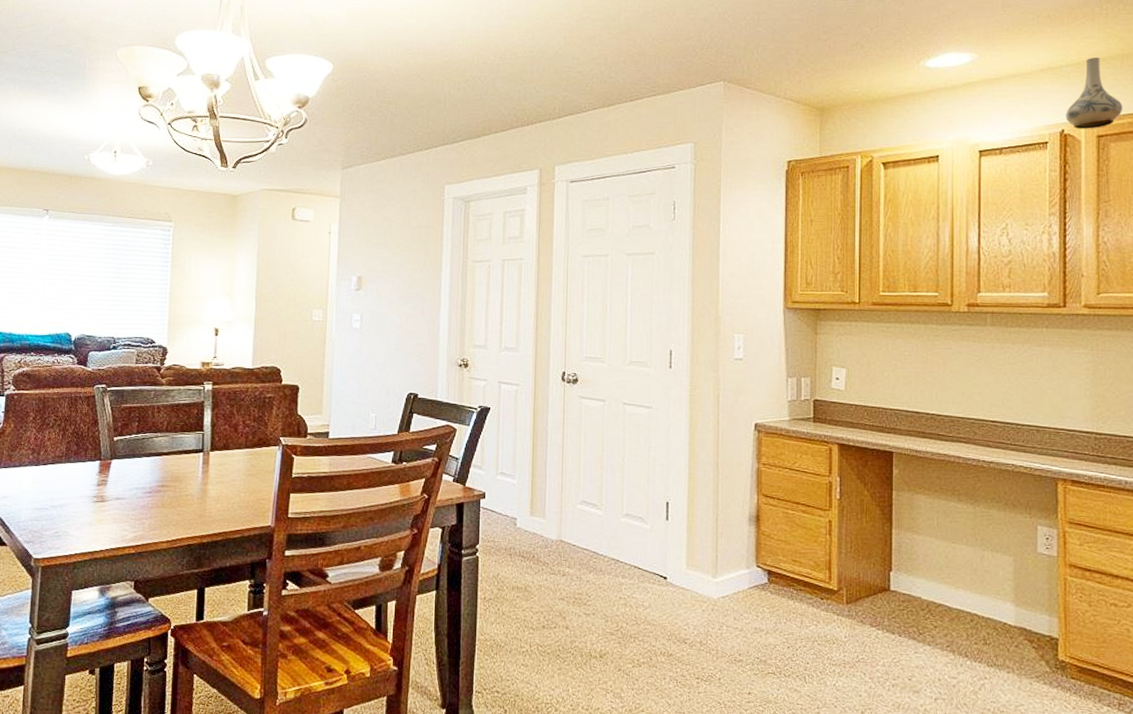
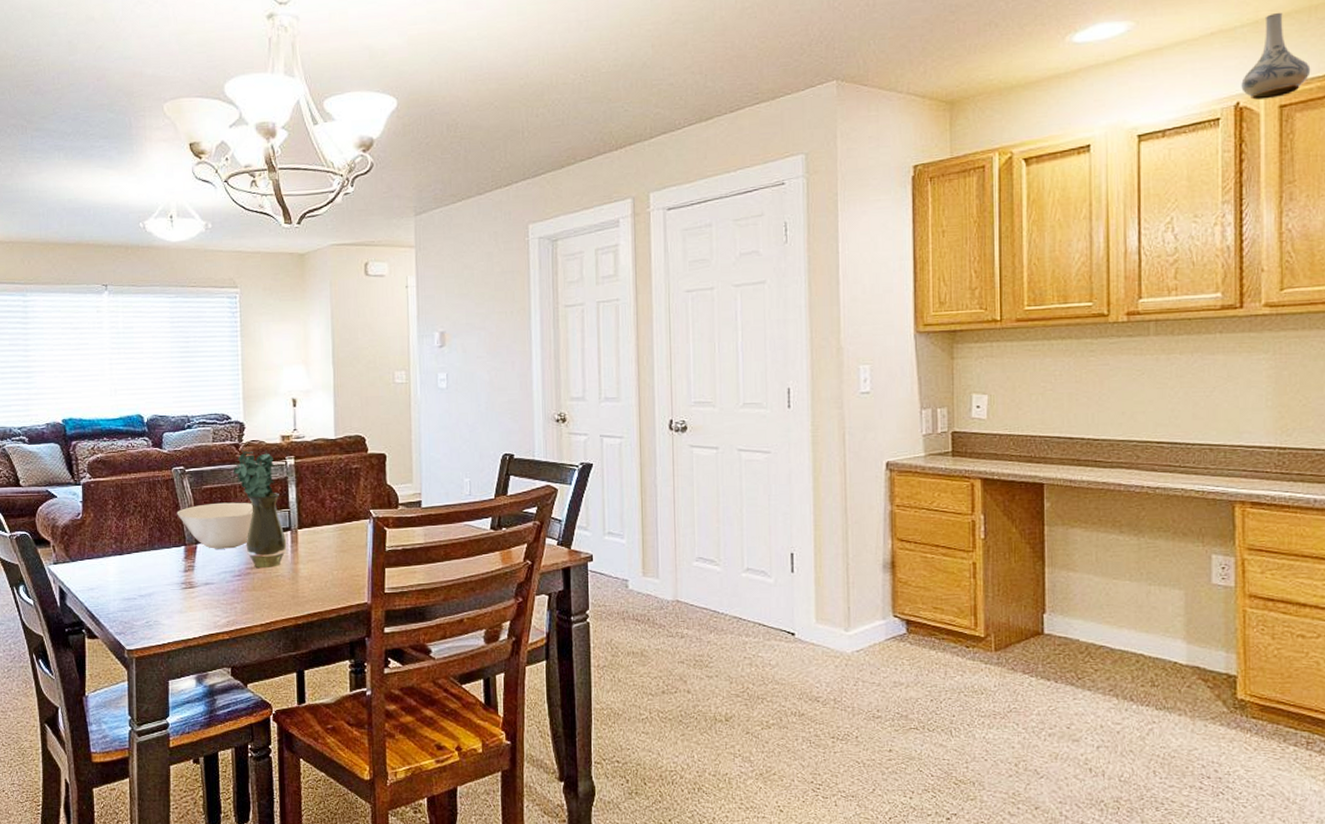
bowl: none [95,421,169,466] -> present [177,502,253,549]
vase: none [152,371,198,487] -> present [233,448,287,569]

